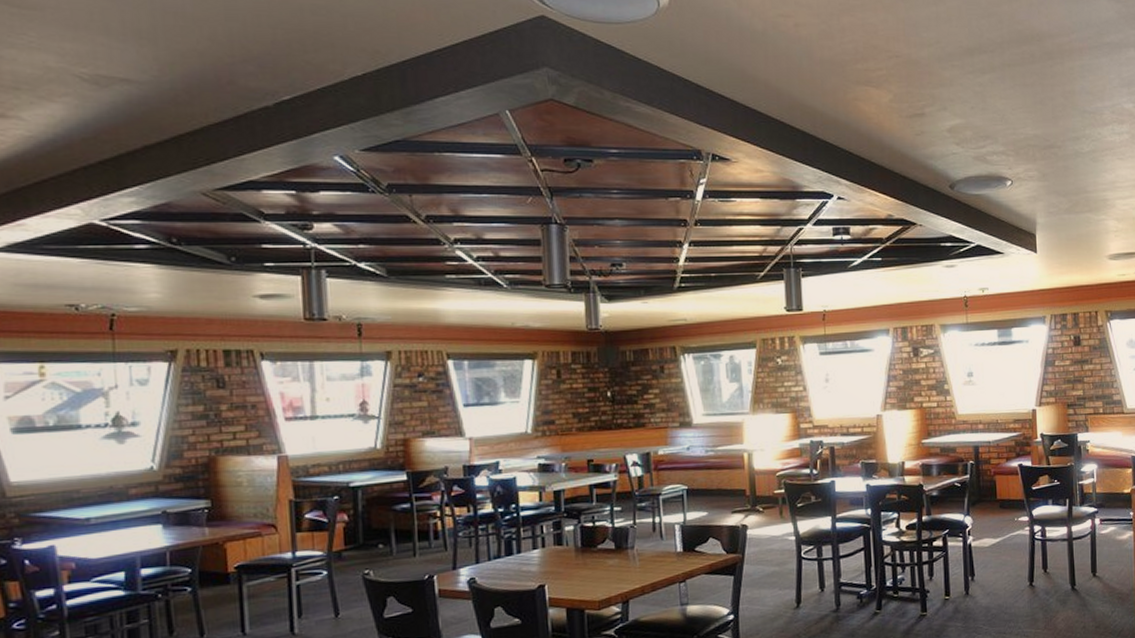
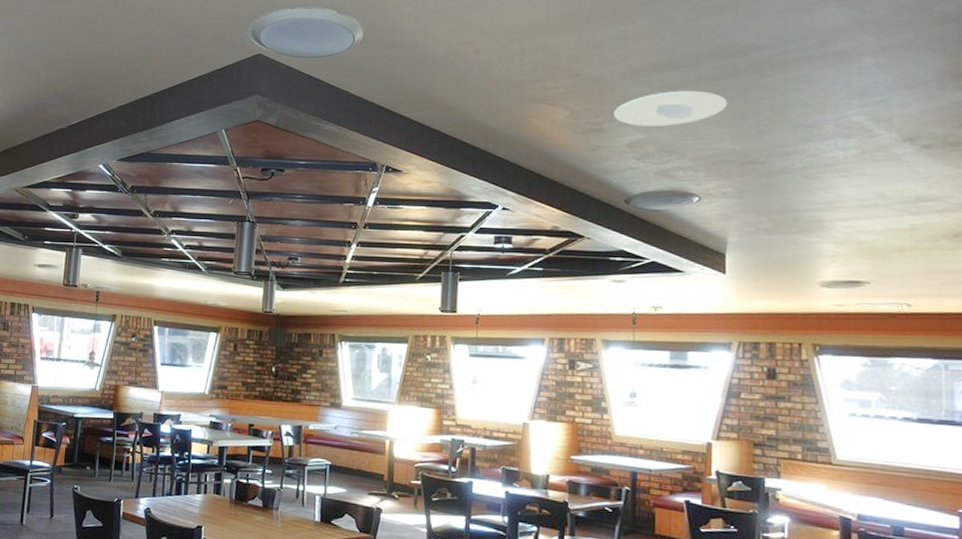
recessed light: none [933,75,1029,112] -> present [614,90,728,126]

